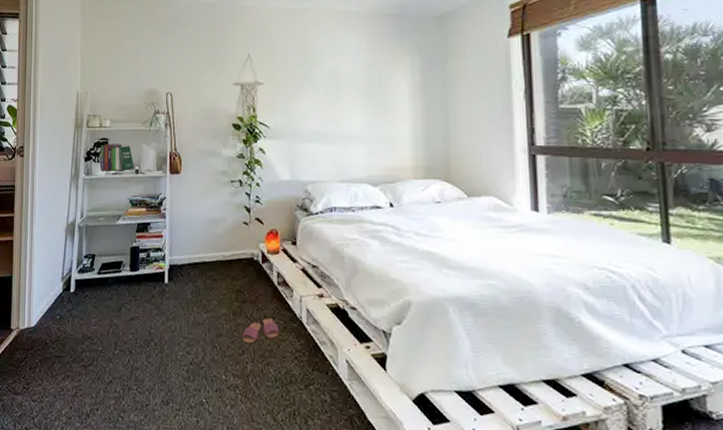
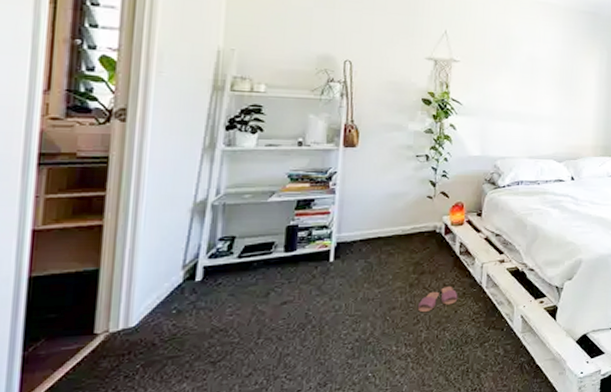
books: present [100,144,134,171] -> none [248,111,297,143]

